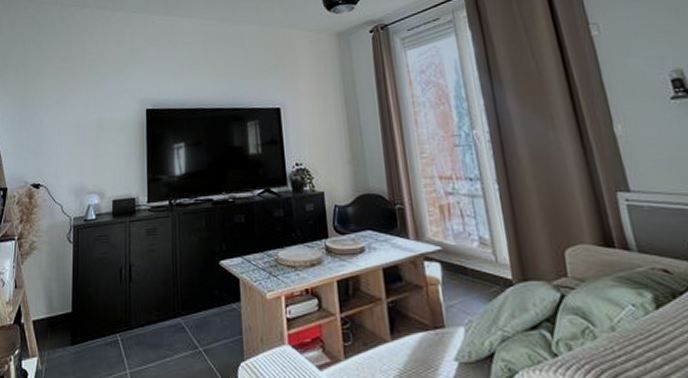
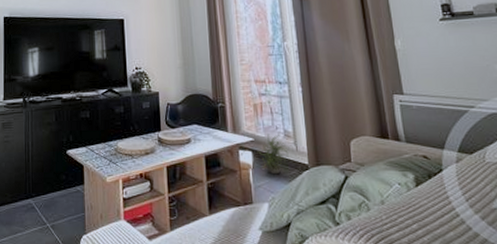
potted plant: none [446,241,487,292] -> present [257,134,289,175]

